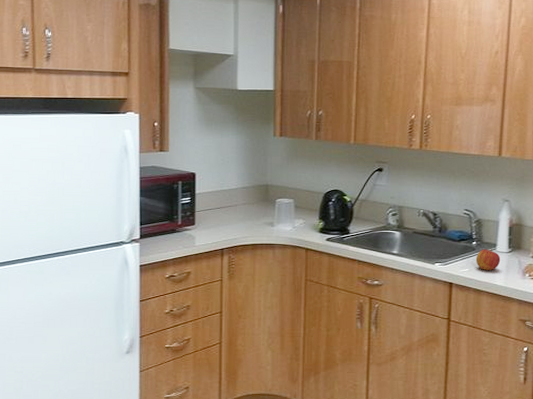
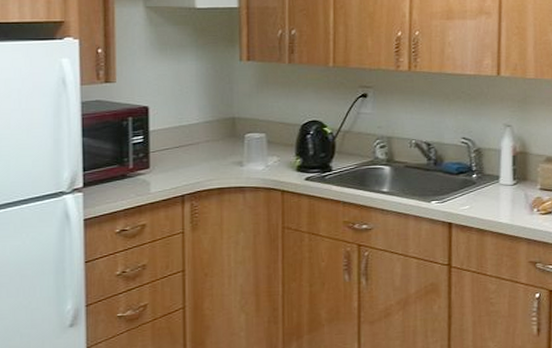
apple: present [475,249,501,270] -> none [477,182,505,207]

